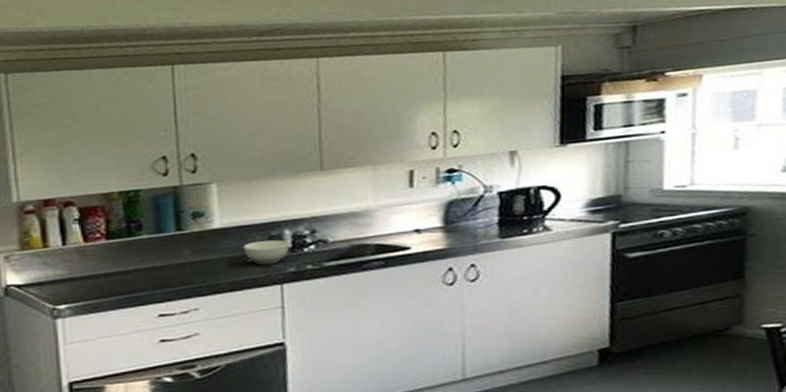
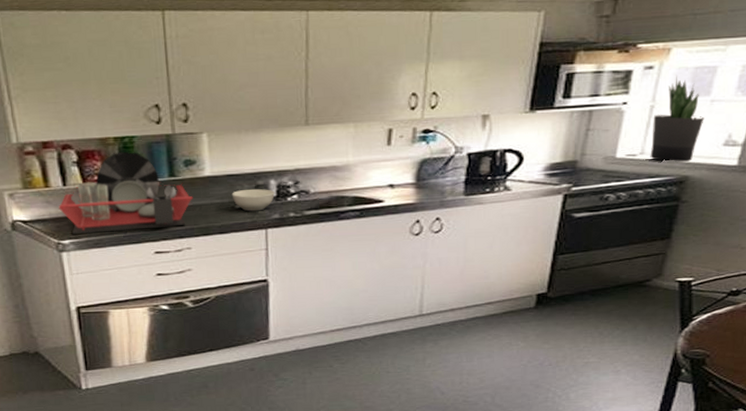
dish rack: none [56,204,201,299] -> present [58,150,193,235]
planter: none [697,101,755,193] -> present [650,76,704,163]

